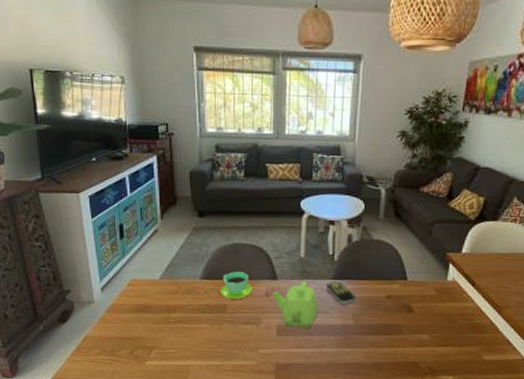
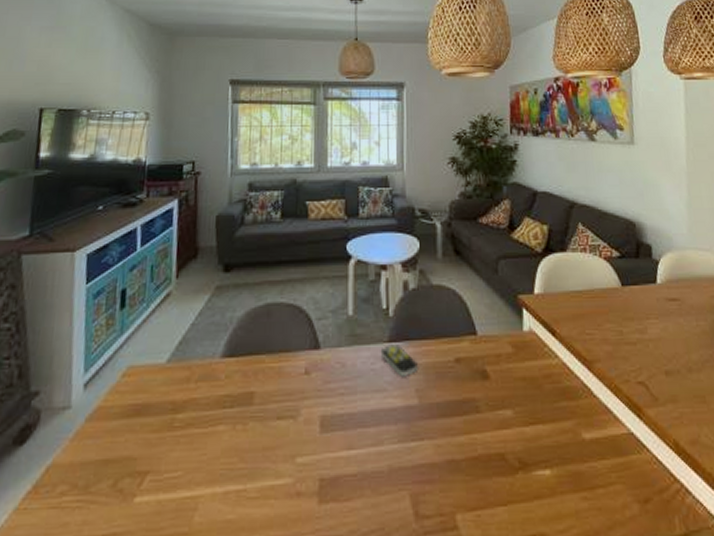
cup: present [220,271,252,300] -> none [246,342,288,384]
teapot: present [273,281,318,329] -> none [315,347,372,418]

